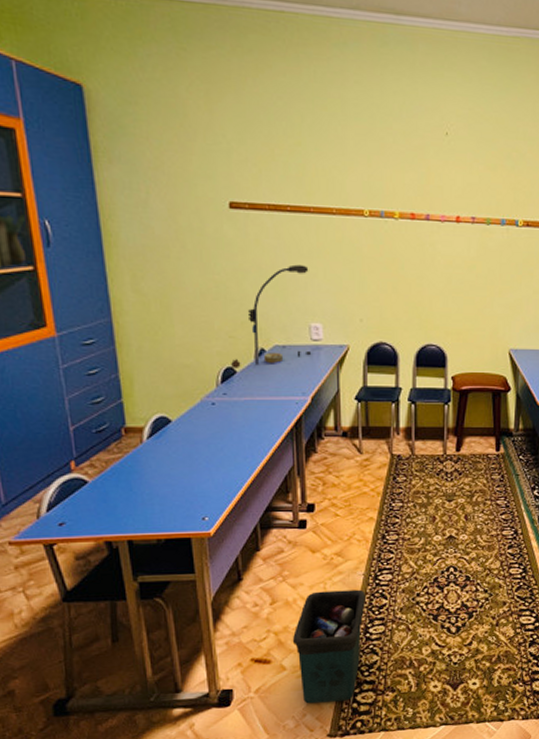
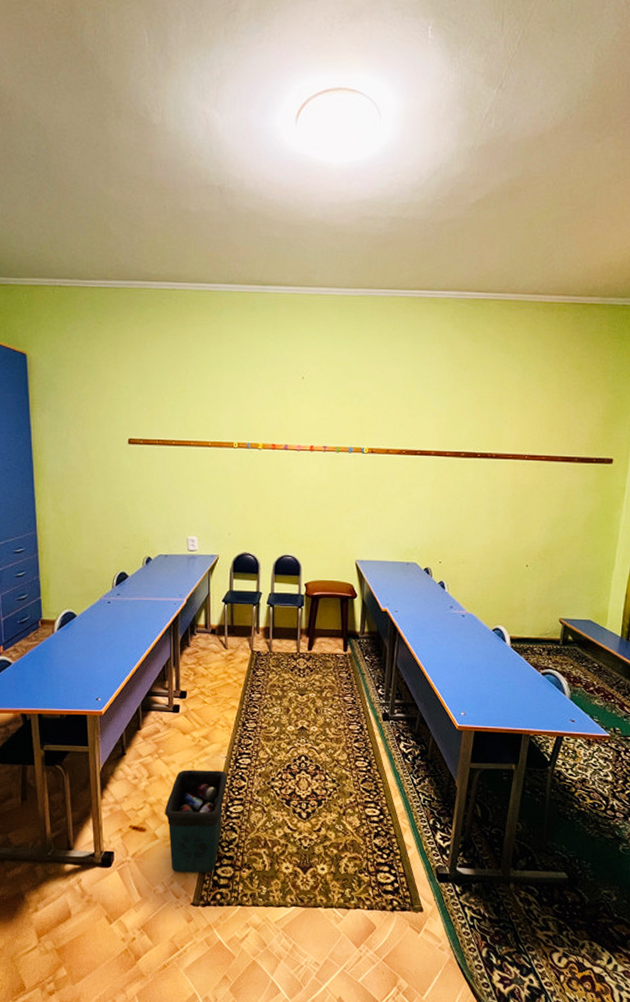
desk lamp: present [230,264,311,370] -> none [123,488,188,574]

